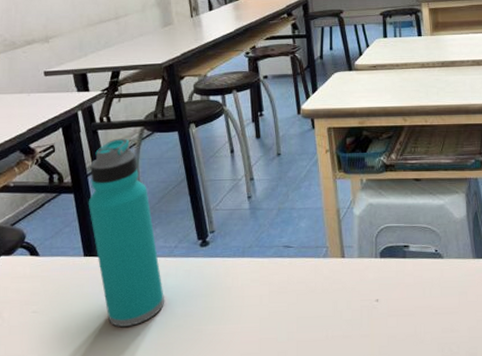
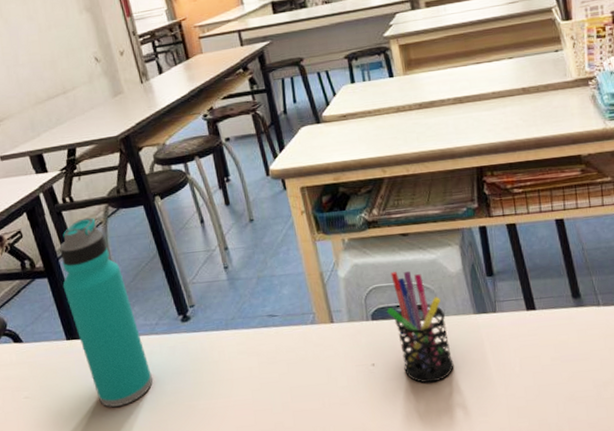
pen holder: none [394,214,451,321] -> present [386,271,454,383]

